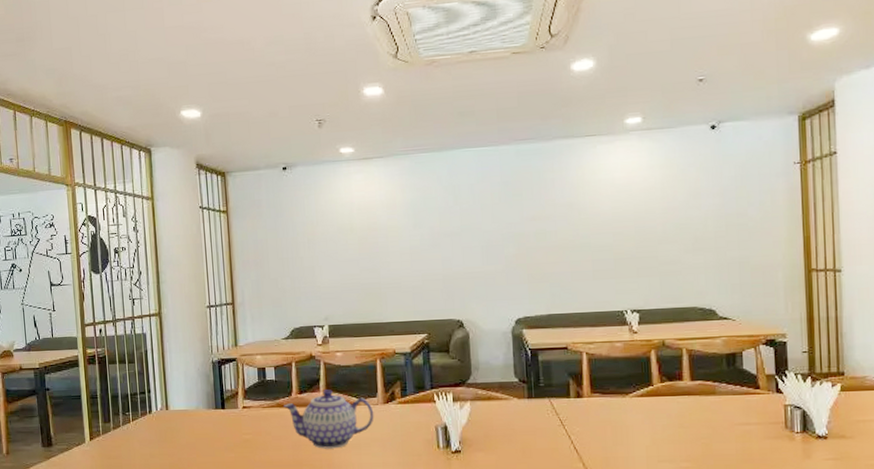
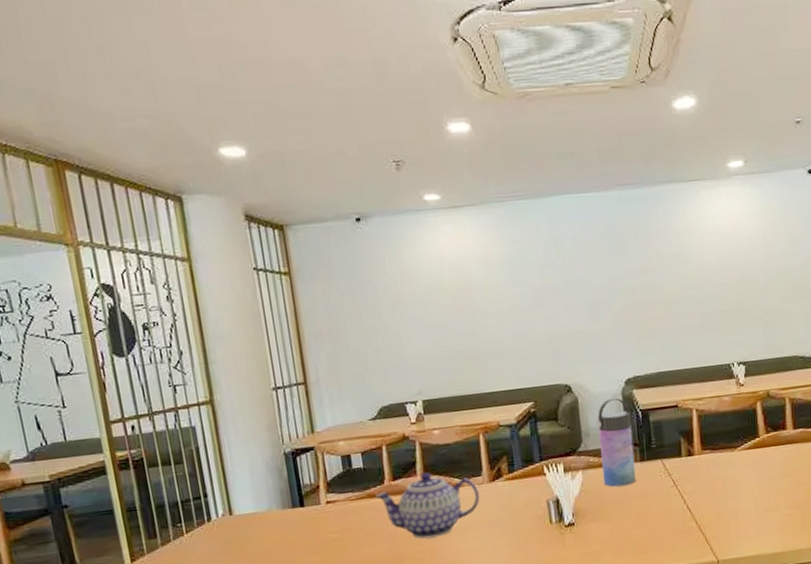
water bottle: none [486,335,523,420] -> present [597,397,636,487]

